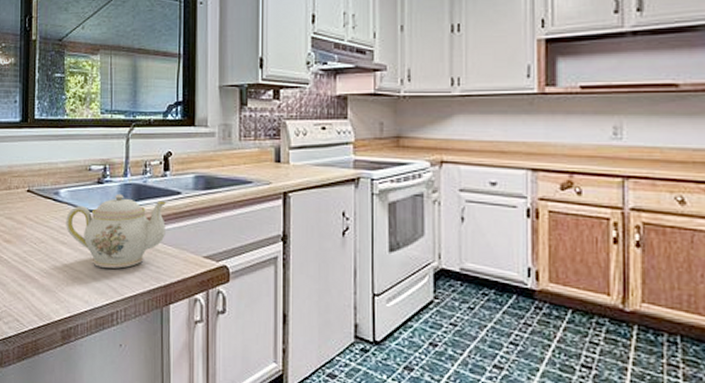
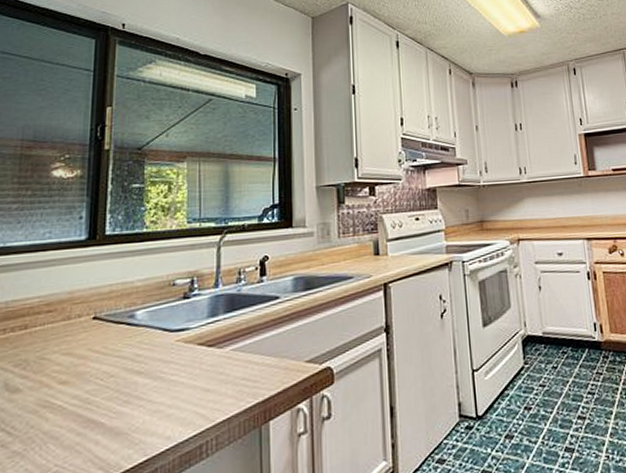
teapot: present [66,193,167,269] -> none [143,306,264,394]

